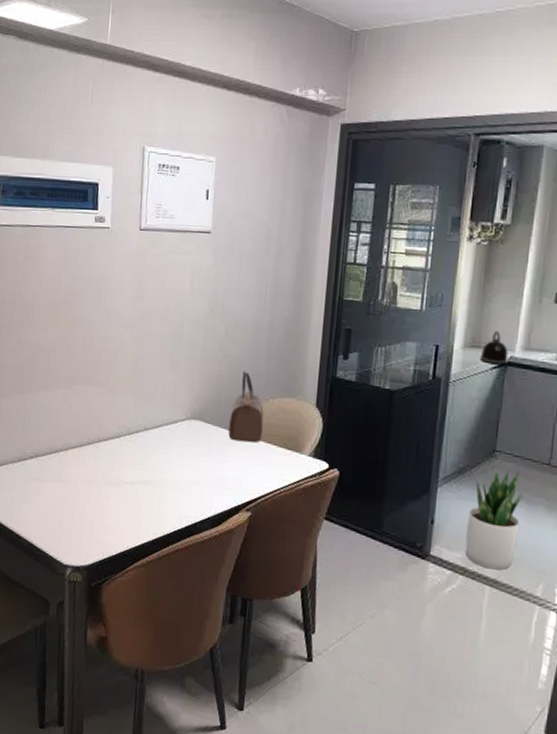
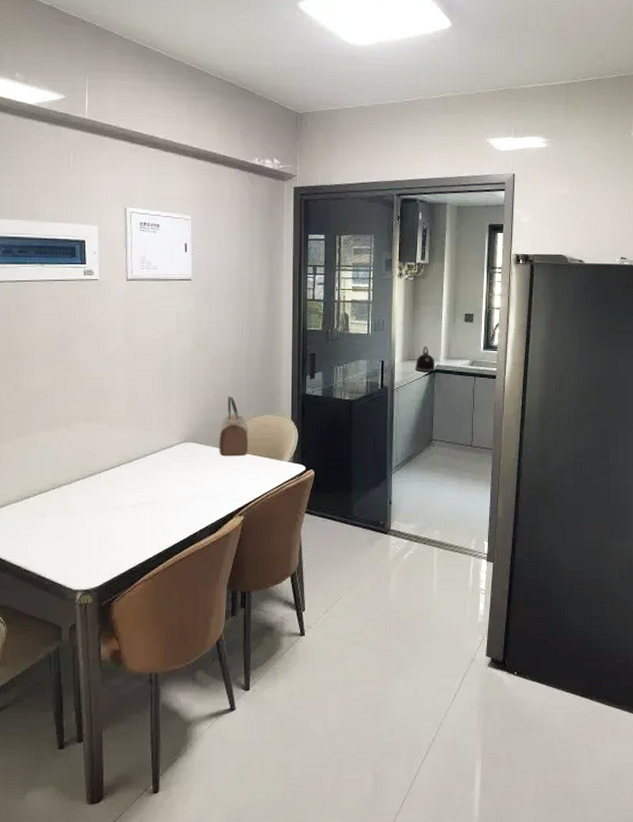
planter: present [465,471,524,570] -> none [416,453,456,534]

